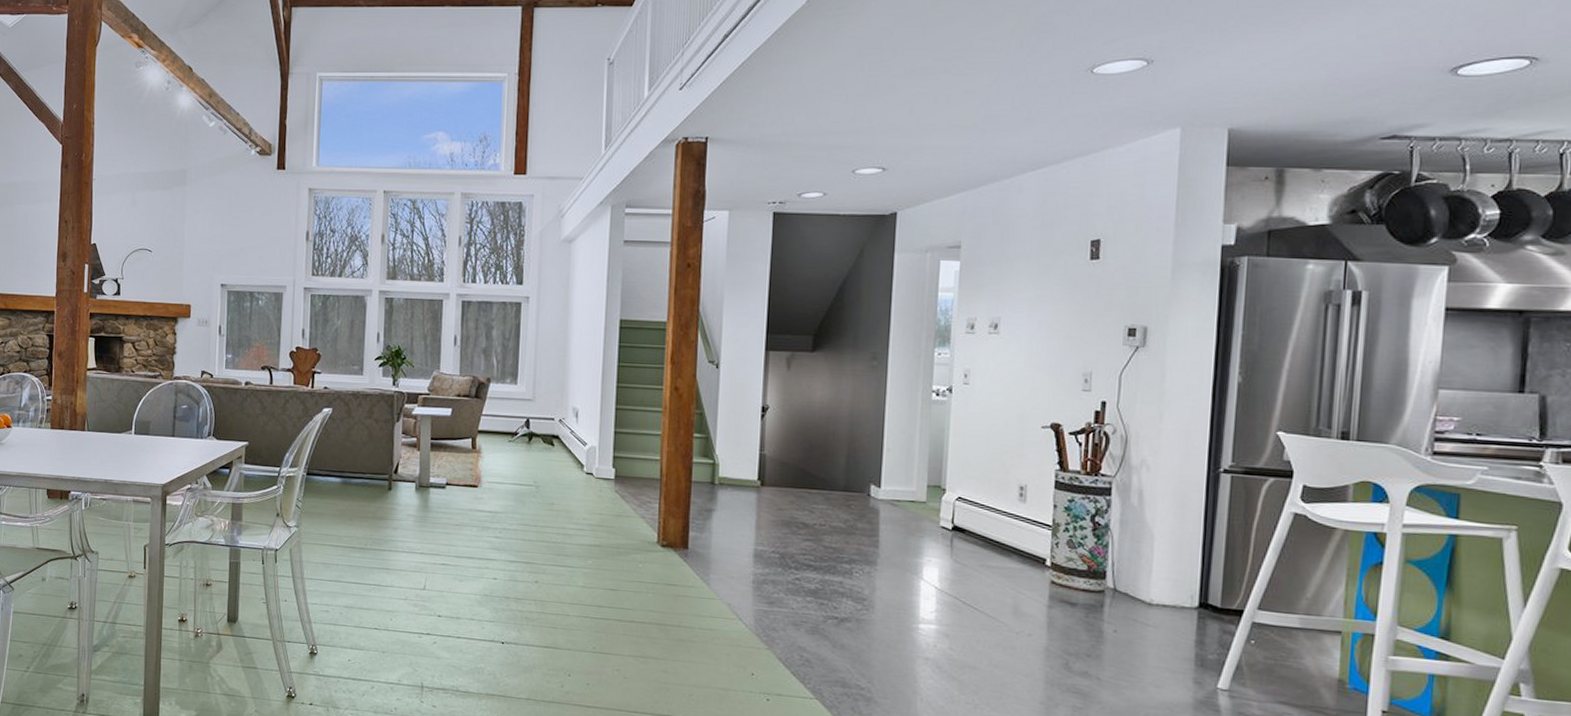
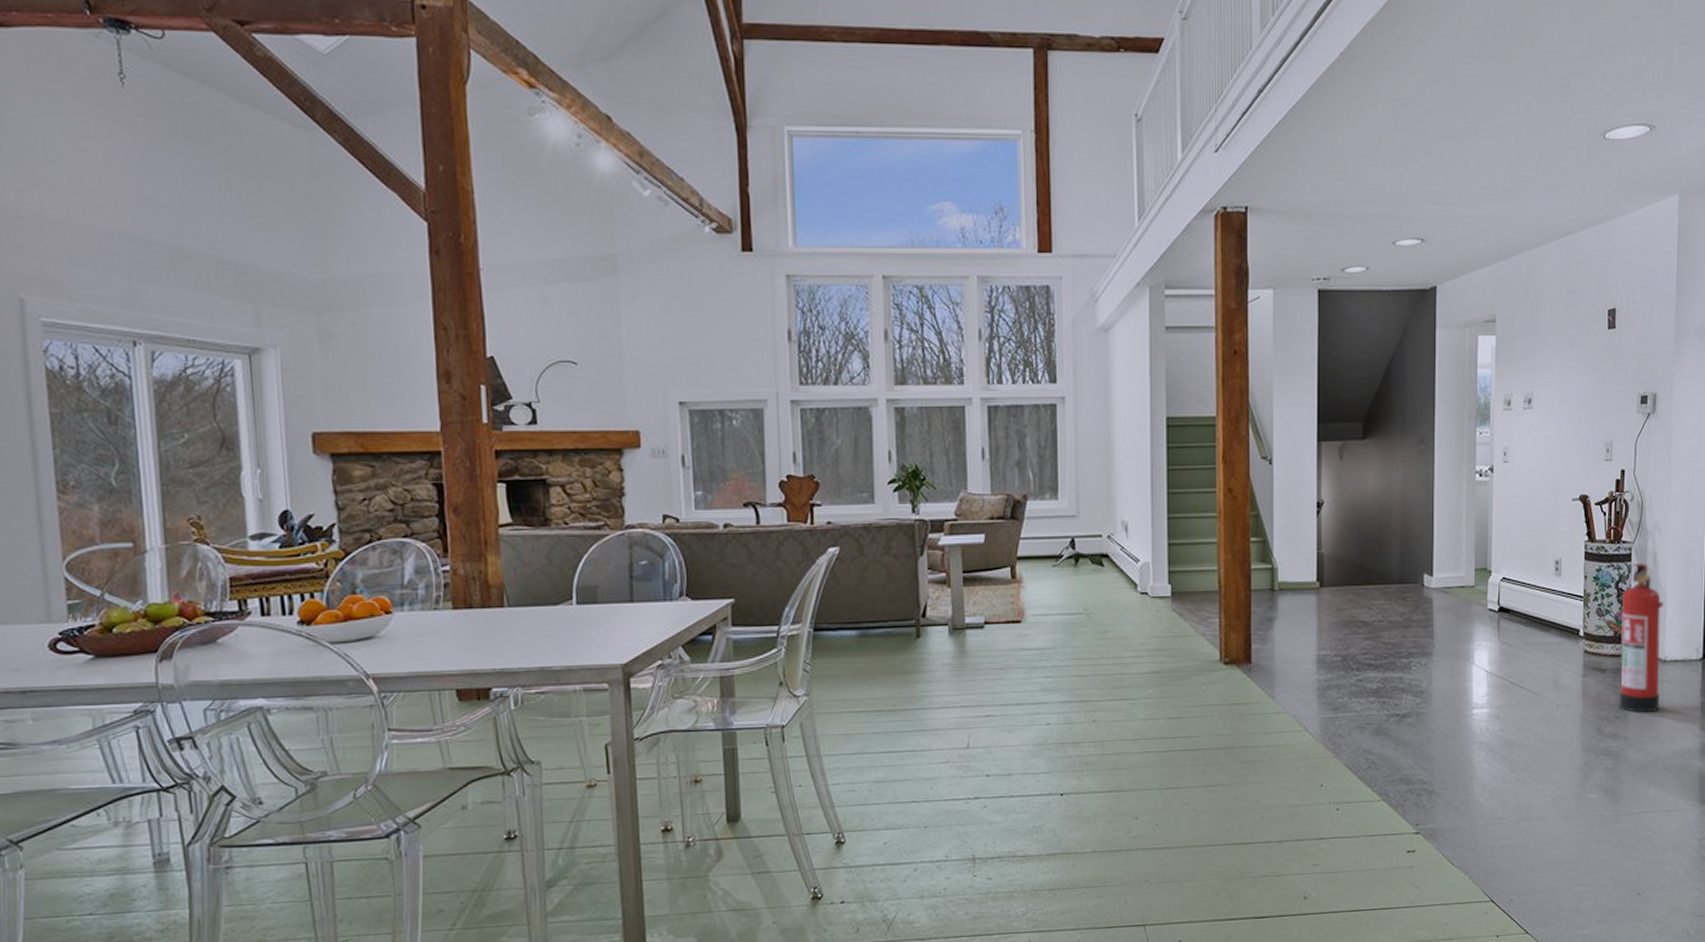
fire extinguisher: none [1090,497,1150,657] -> present [1618,562,1663,714]

